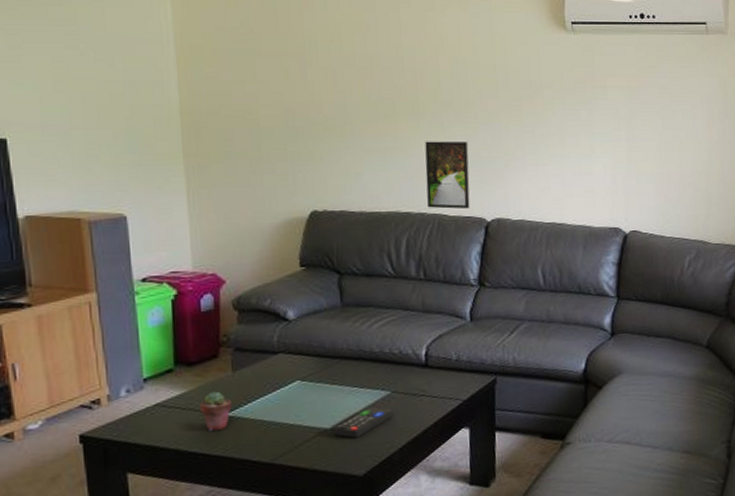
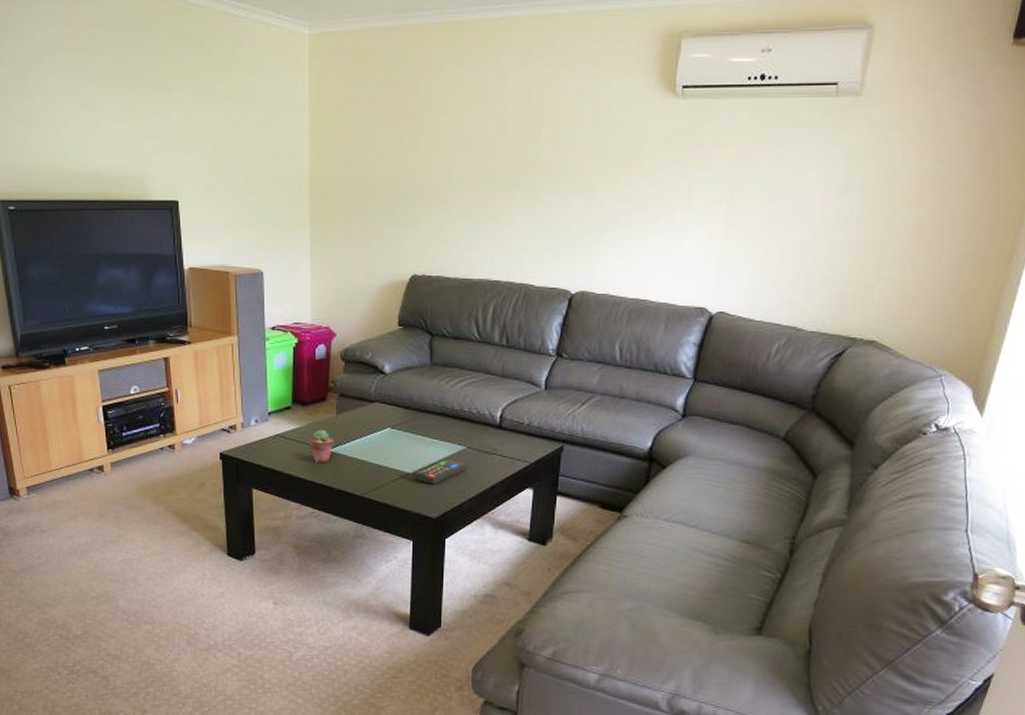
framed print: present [425,141,470,210] -> none [516,211,562,281]

